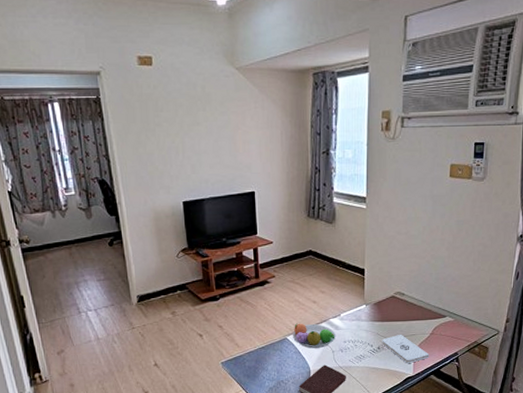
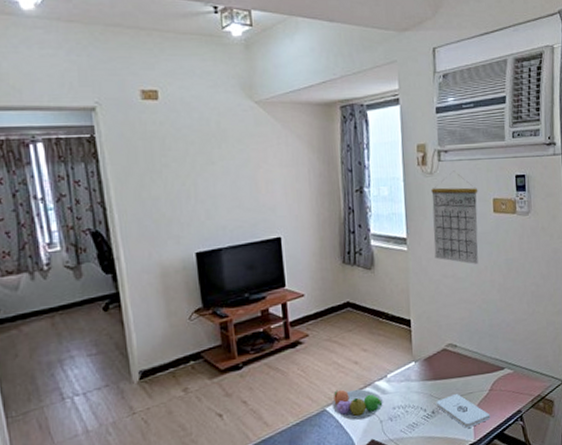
calendar: none [391,136,437,224] -> present [431,170,478,264]

